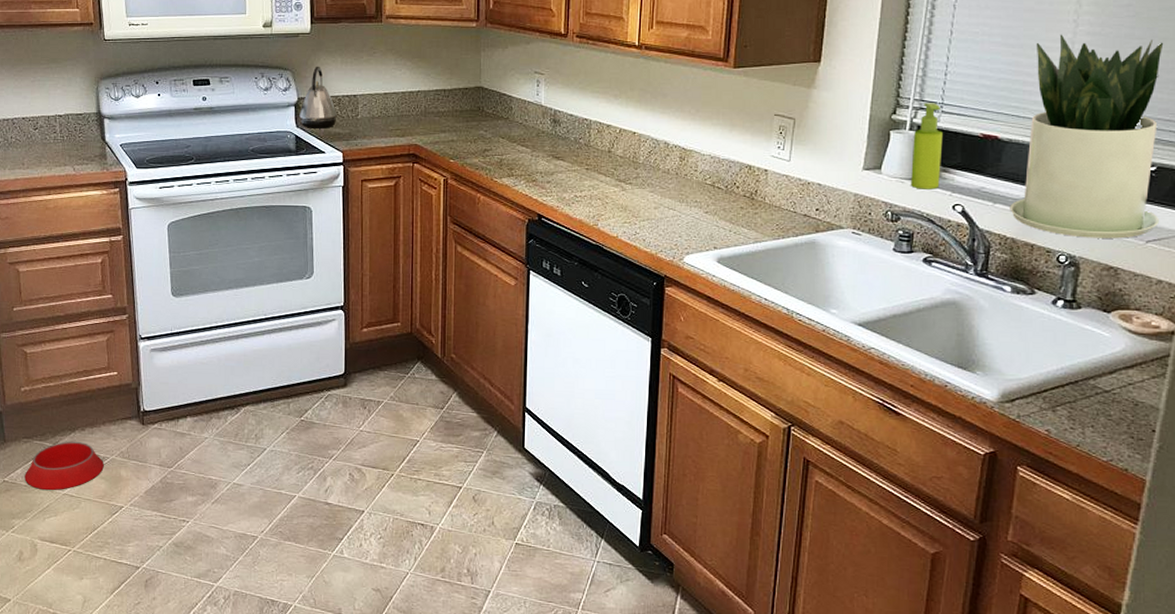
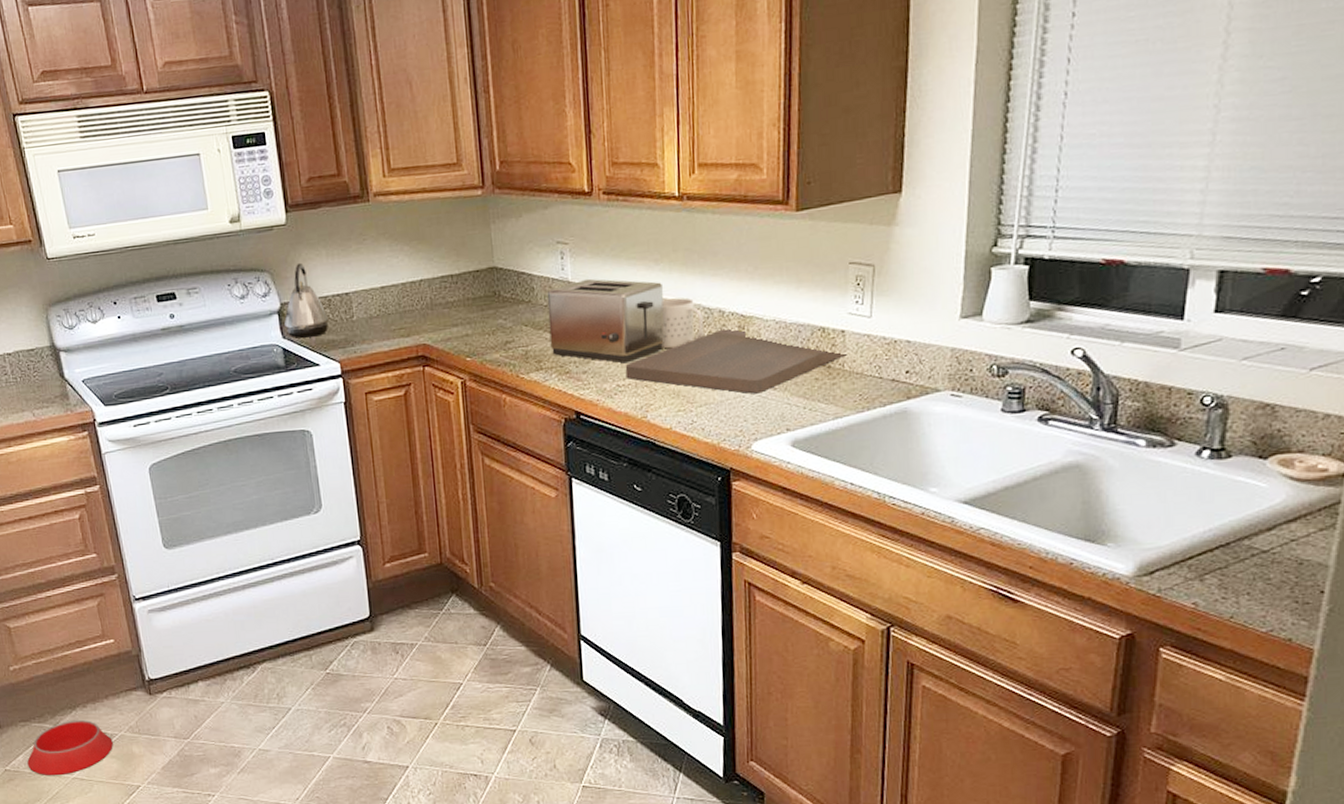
toaster: none [522,104,620,178] -> present [547,278,665,363]
cutting board: none [583,157,767,215] -> present [625,327,845,394]
mug: none [615,129,652,170] -> present [661,297,704,349]
soap dispenser: present [911,103,943,189] -> none [1019,227,1056,335]
planter: present [1010,34,1164,239] -> none [1141,118,1328,373]

